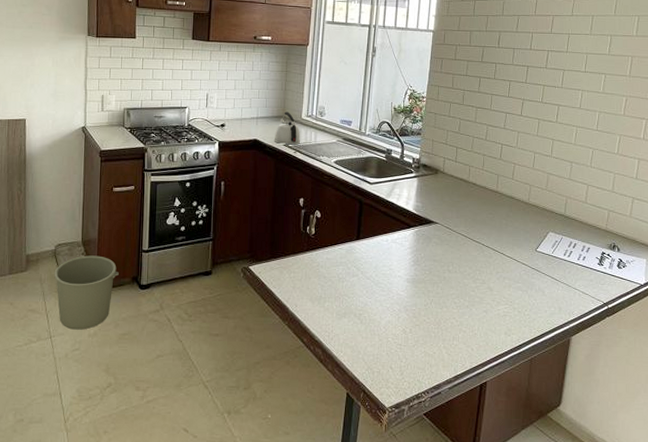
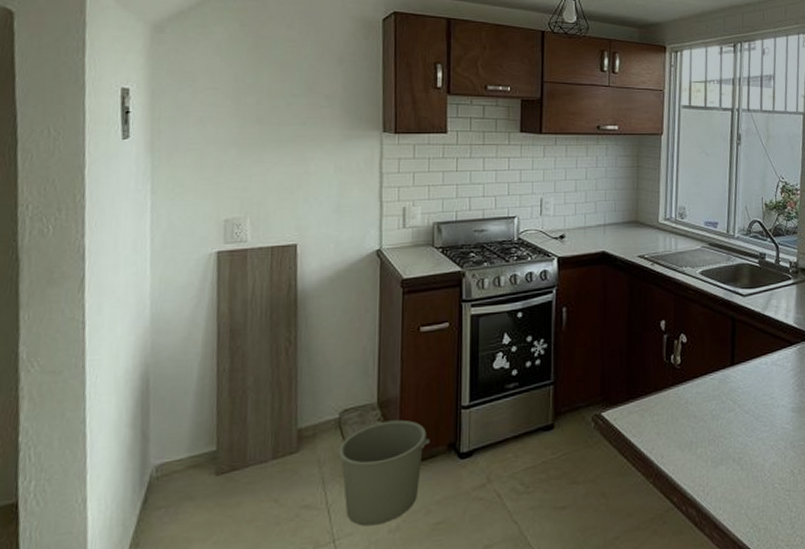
kettle: present [275,112,300,145] -> none [627,215,658,255]

